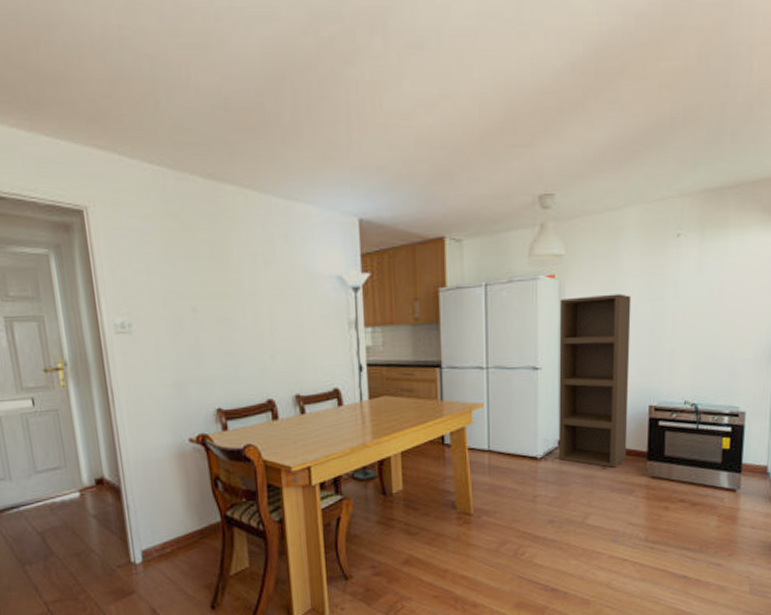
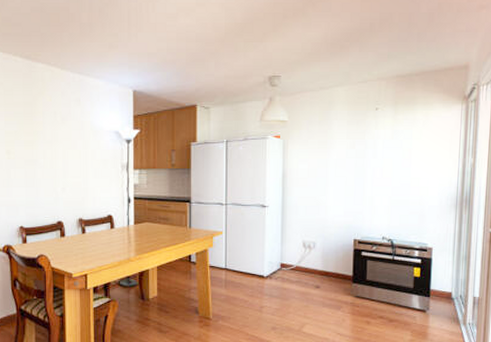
shelving unit: present [558,293,632,468] -> none [281,151,340,287]

